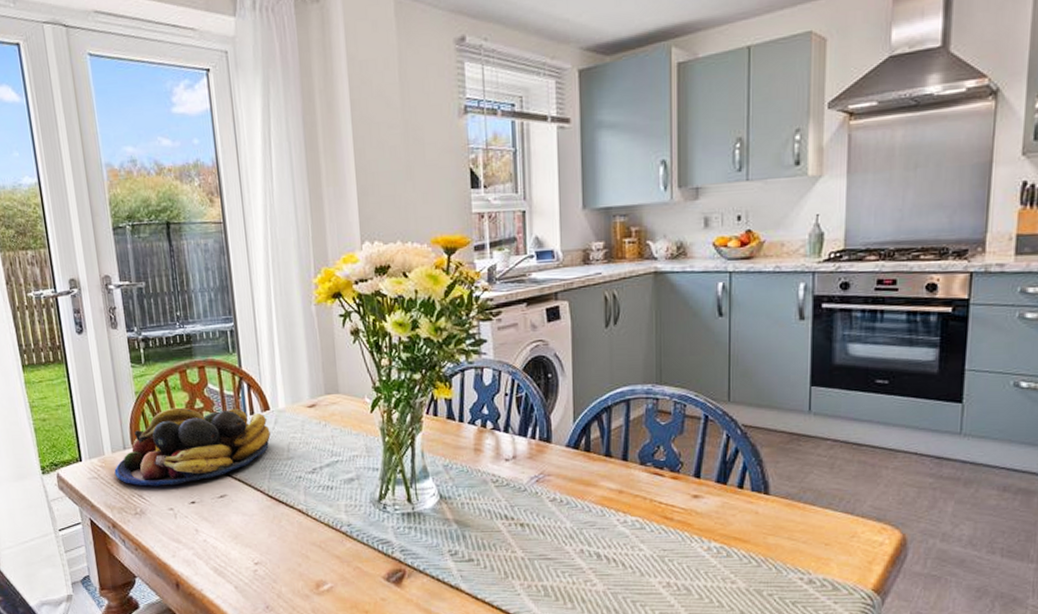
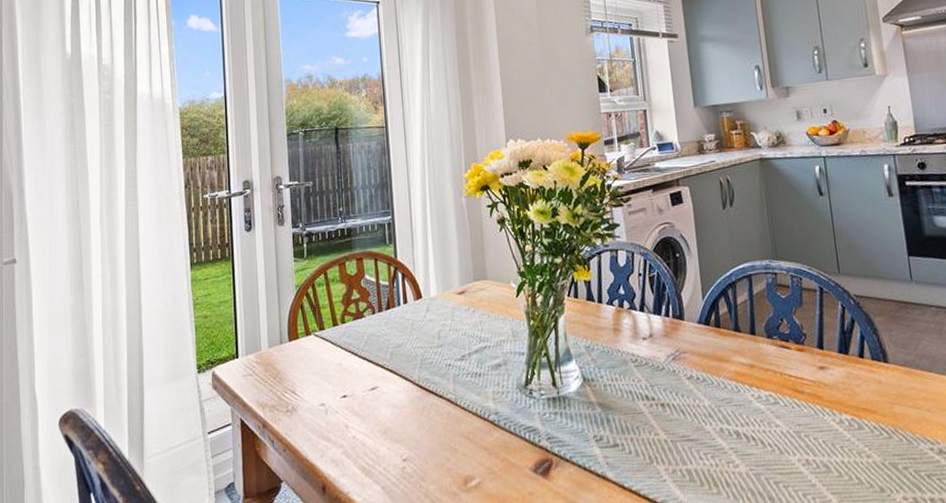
fruit bowl: present [114,407,271,486] -> none [269,297,422,381]

